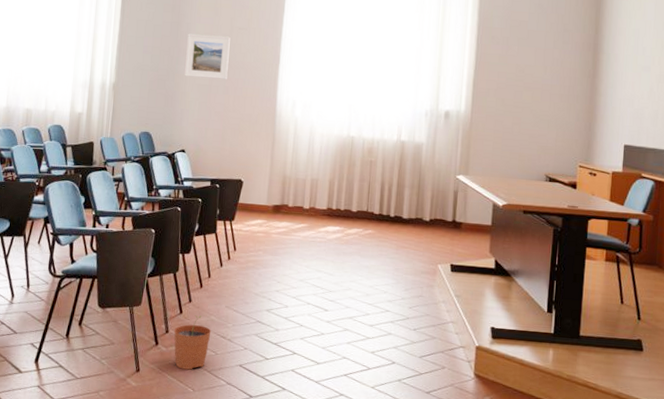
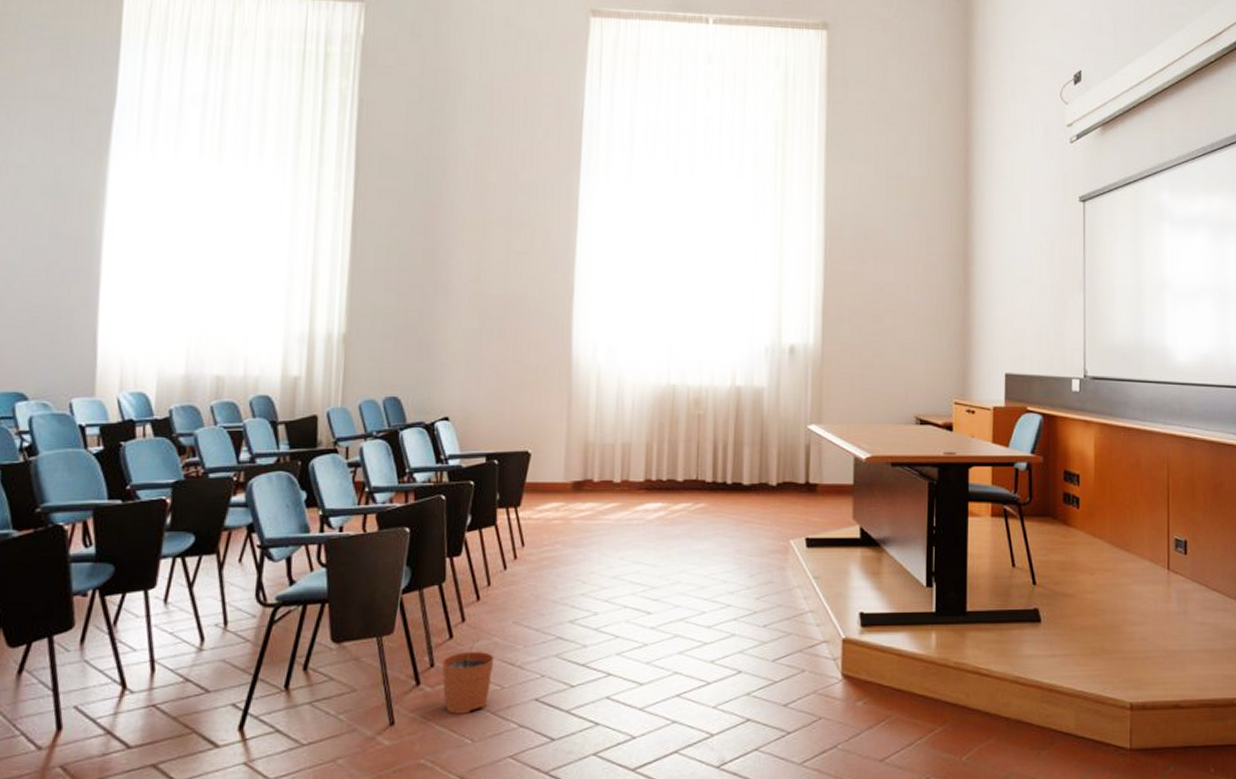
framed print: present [184,33,231,80] -> none [444,262,506,321]

